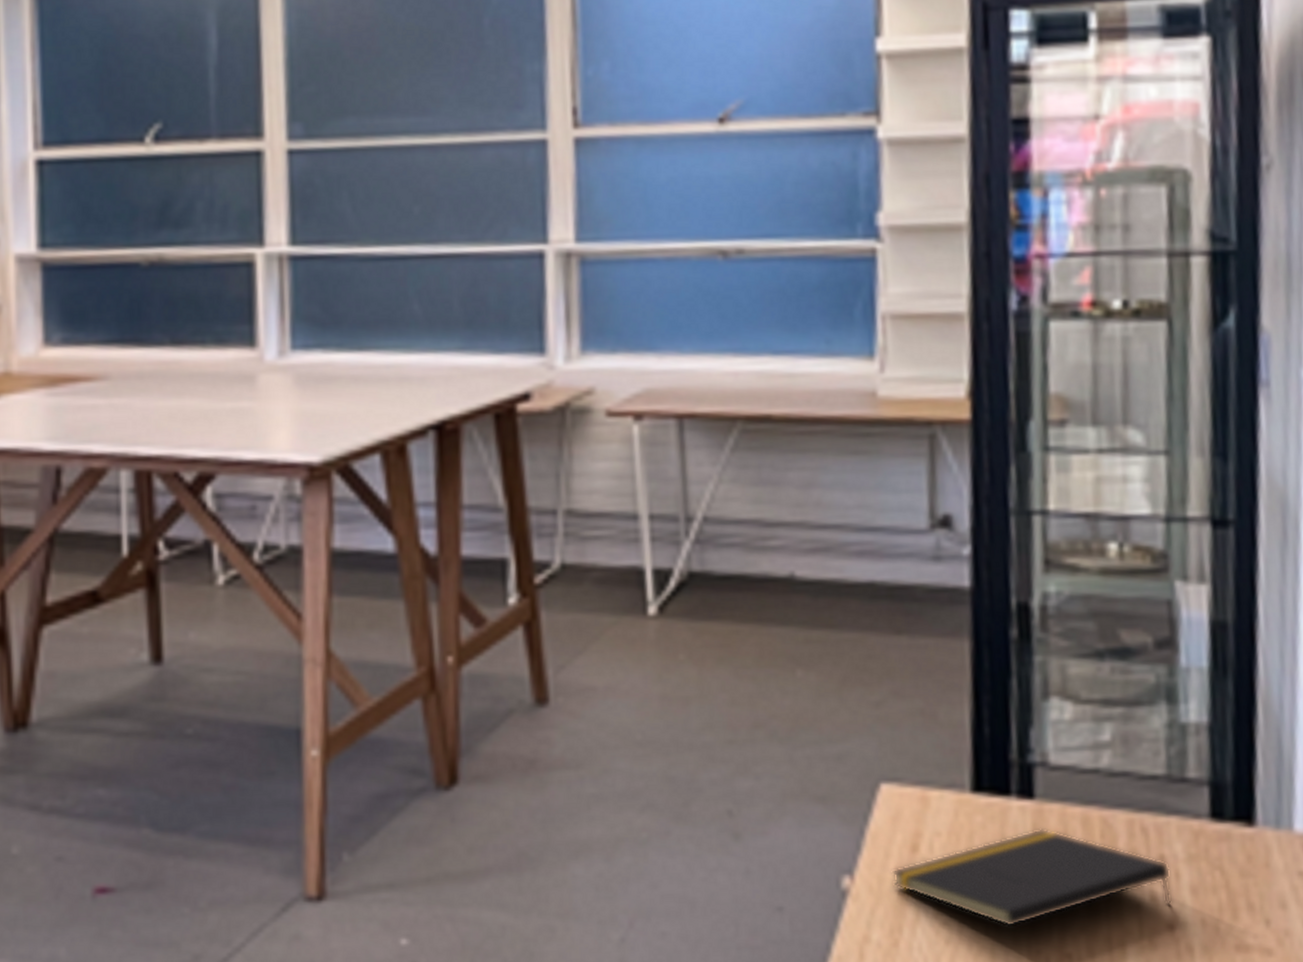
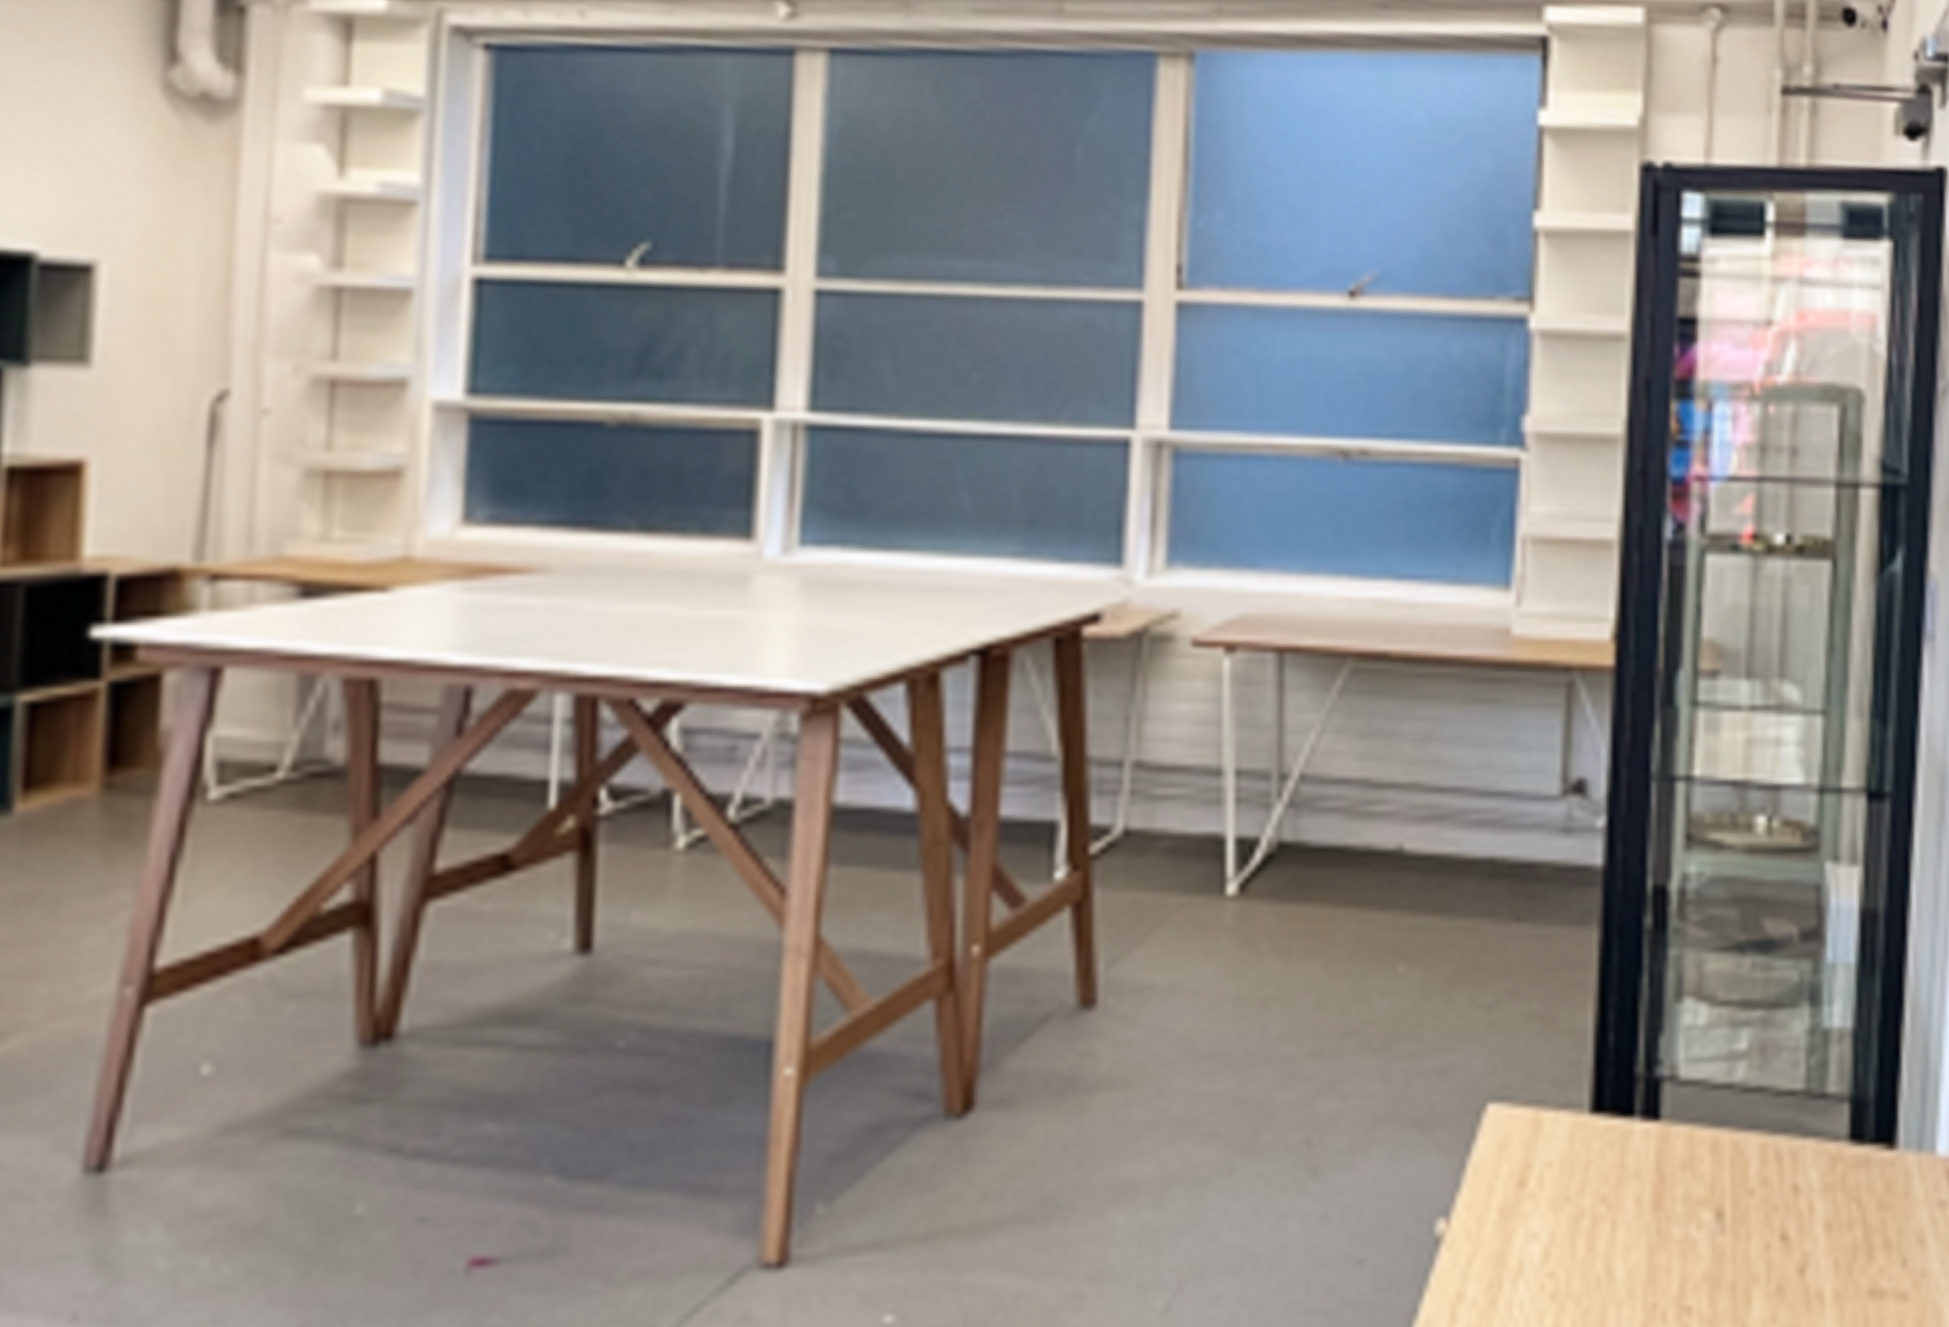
notepad: present [892,828,1172,928] -> none [1495,1156,1804,1277]

